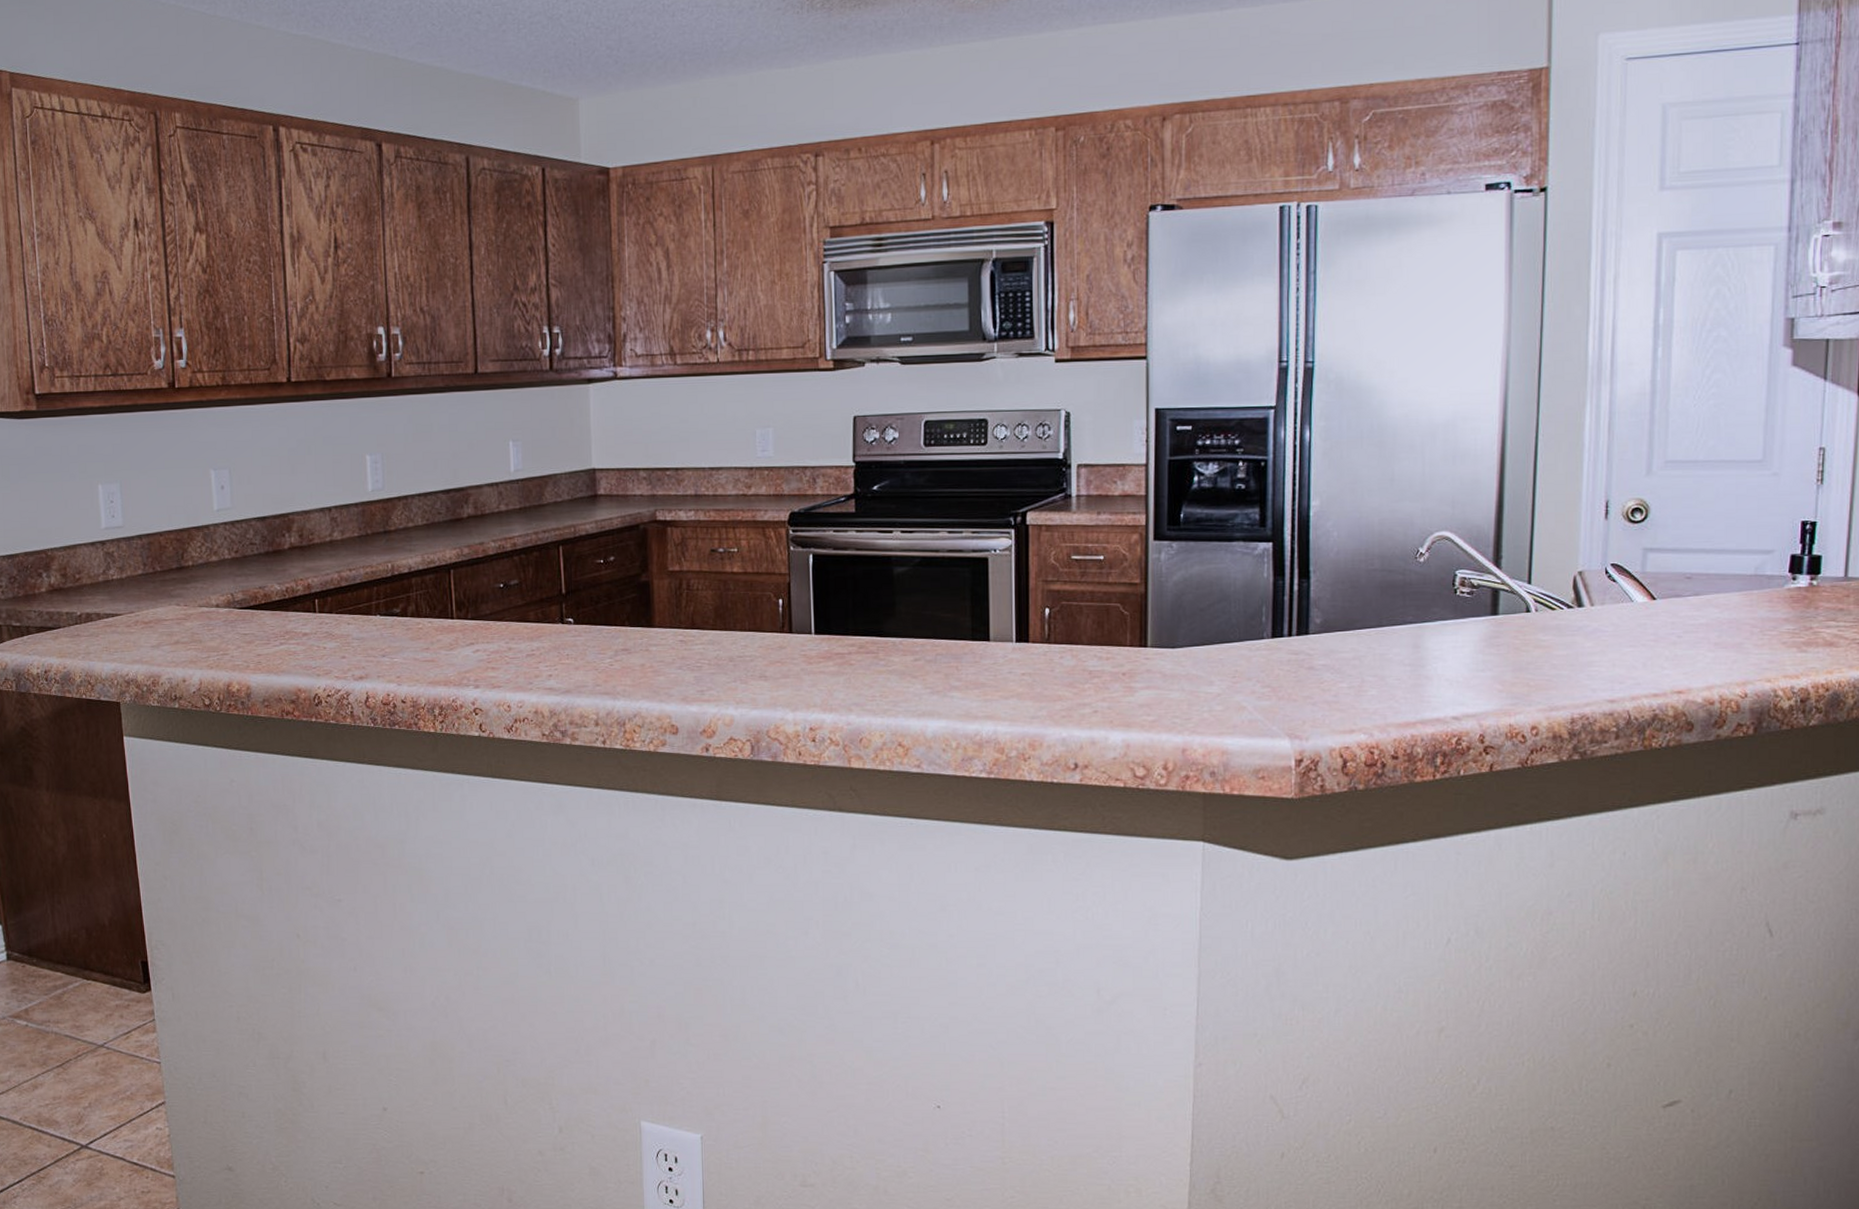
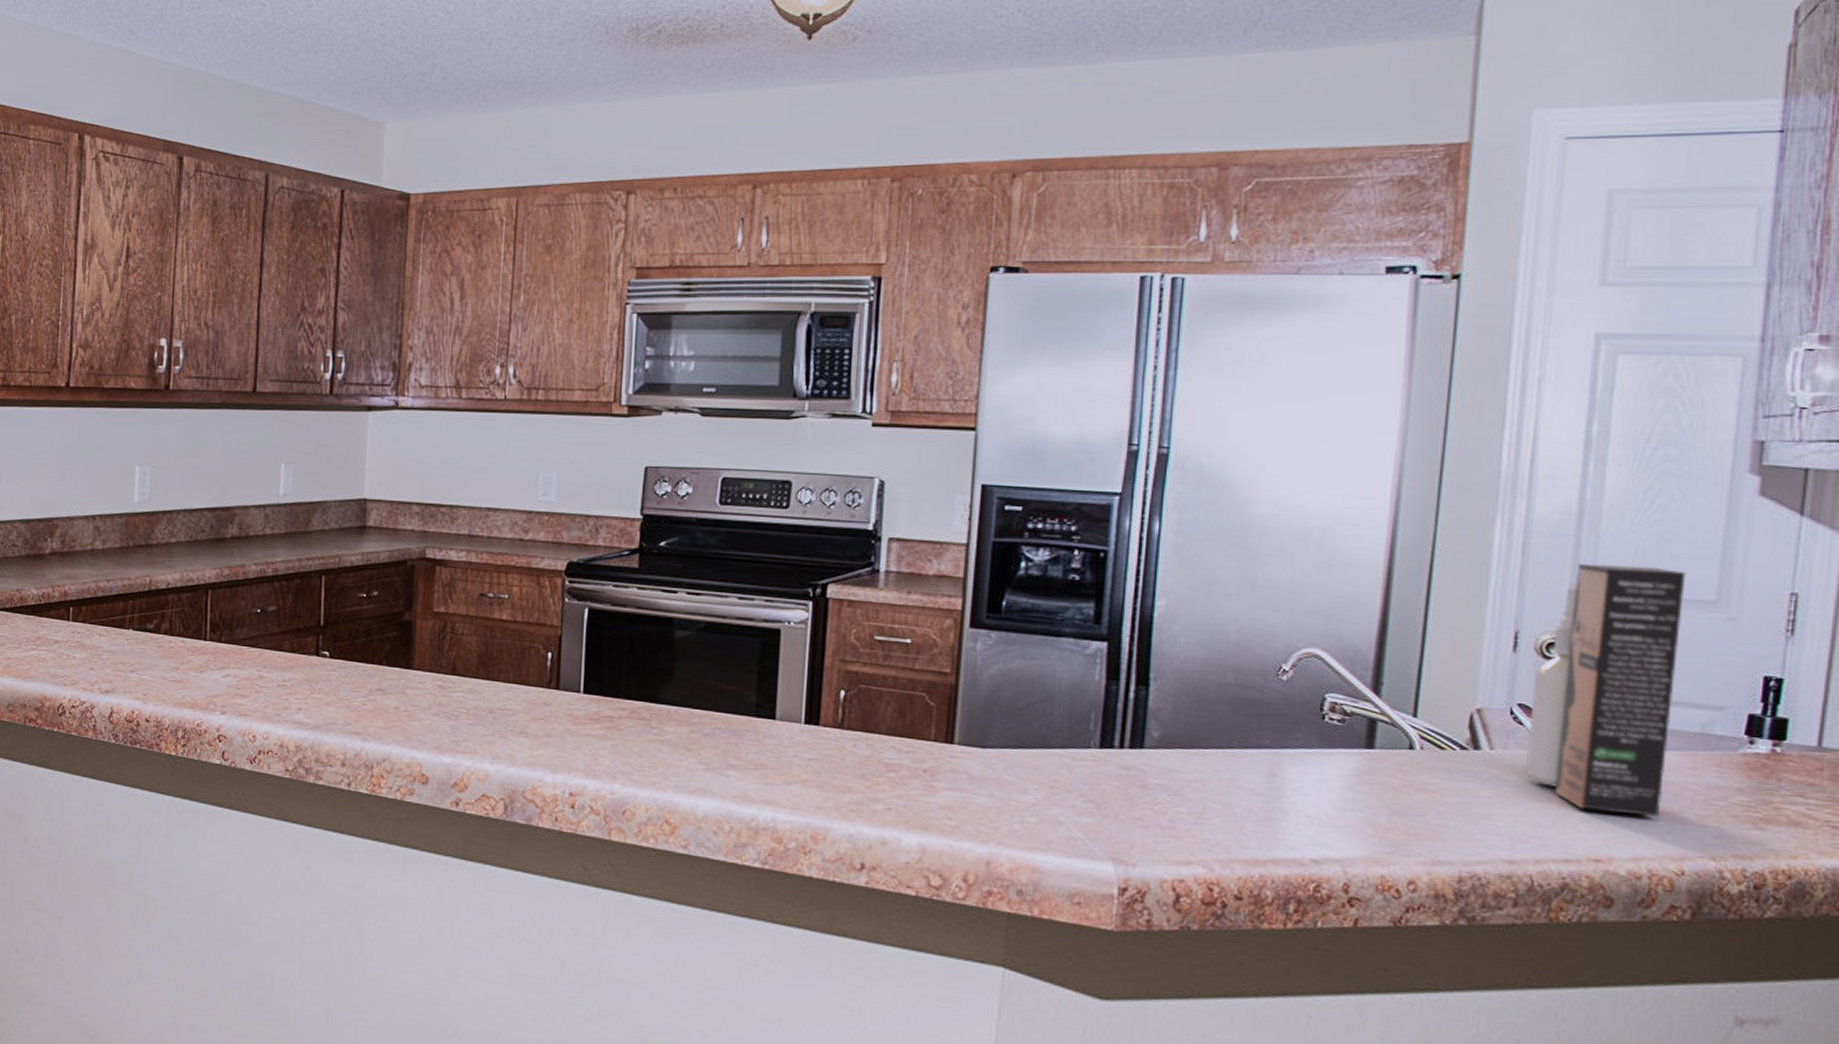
spray bottle: none [1619,435,1738,651] -> present [1524,563,1686,817]

